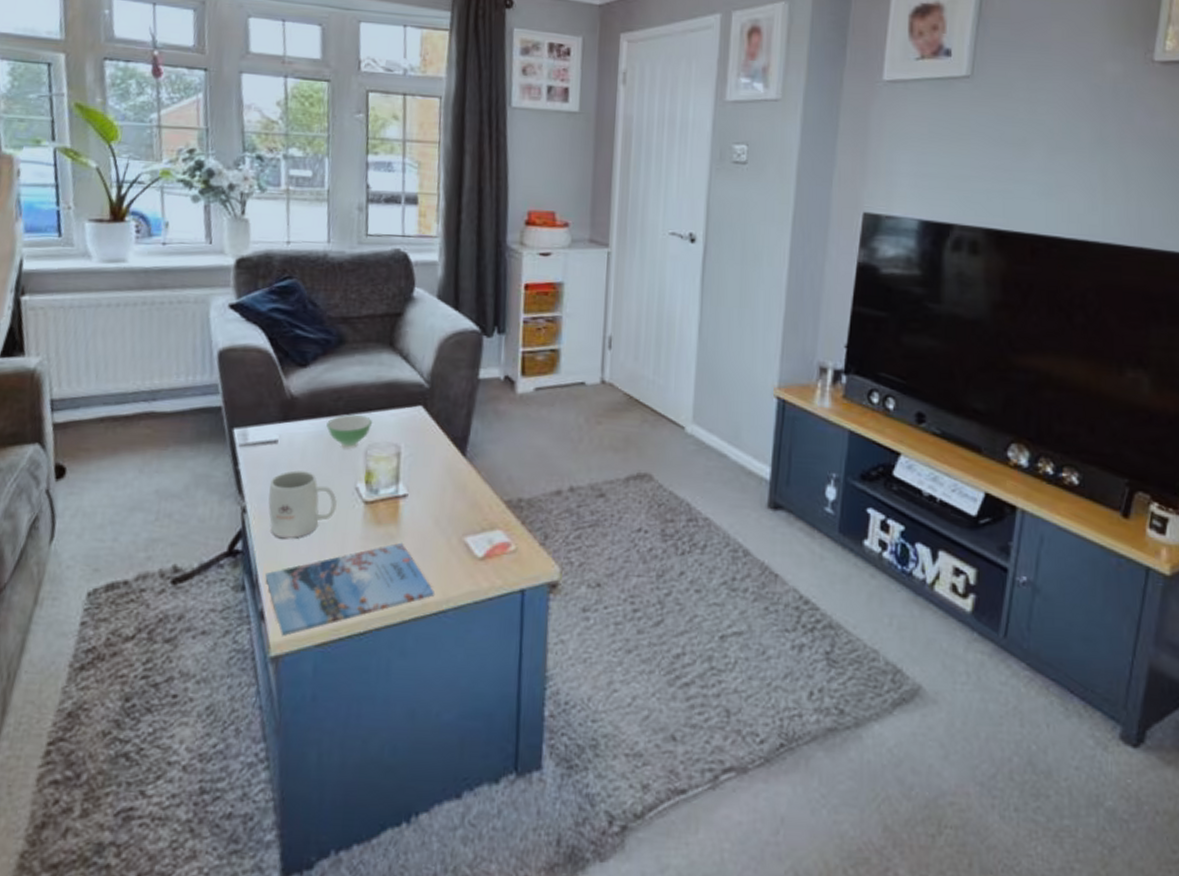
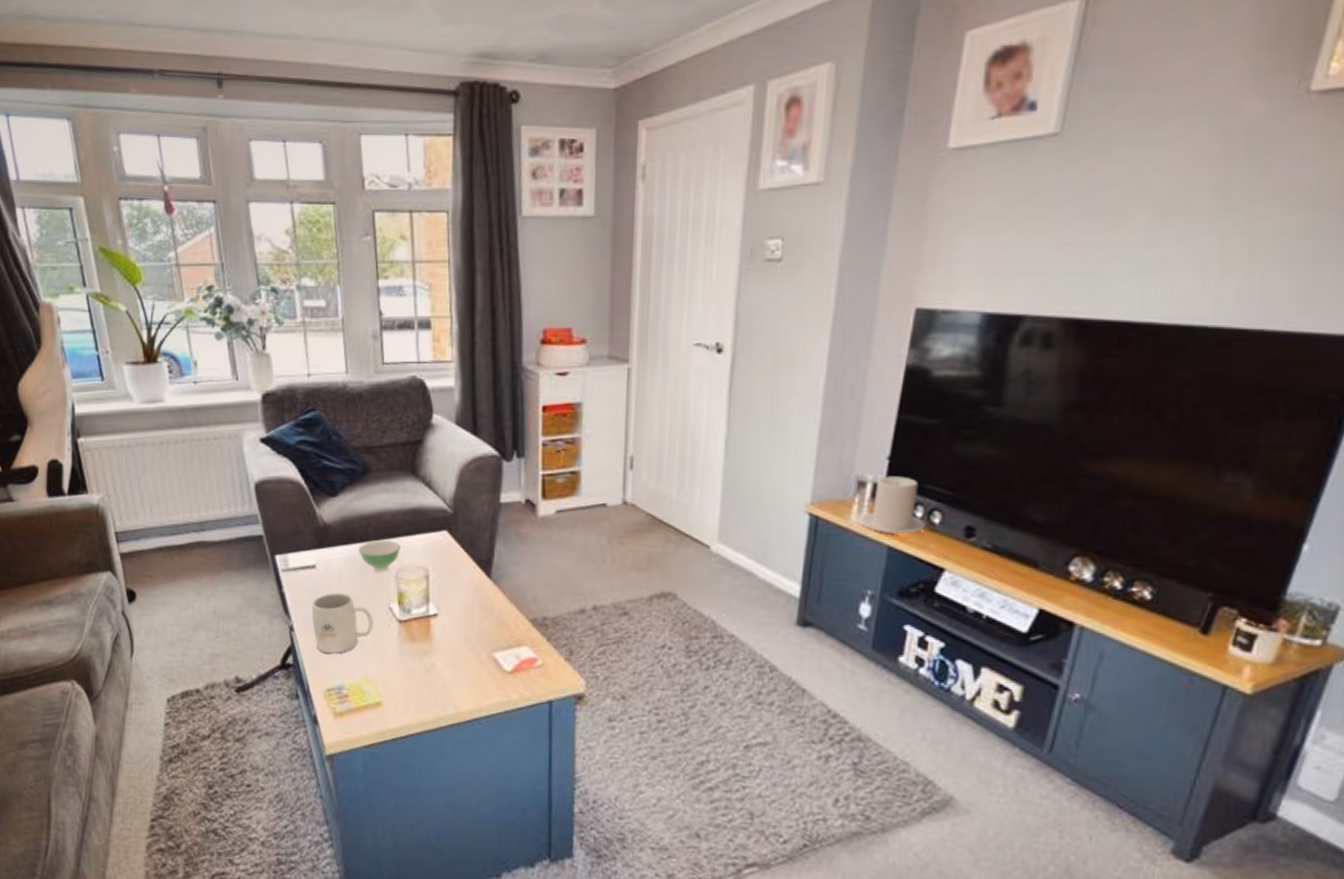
magazine: present [264,542,436,637] -> none [314,657,469,739]
candle: none [823,363,881,419] -> present [860,476,925,535]

